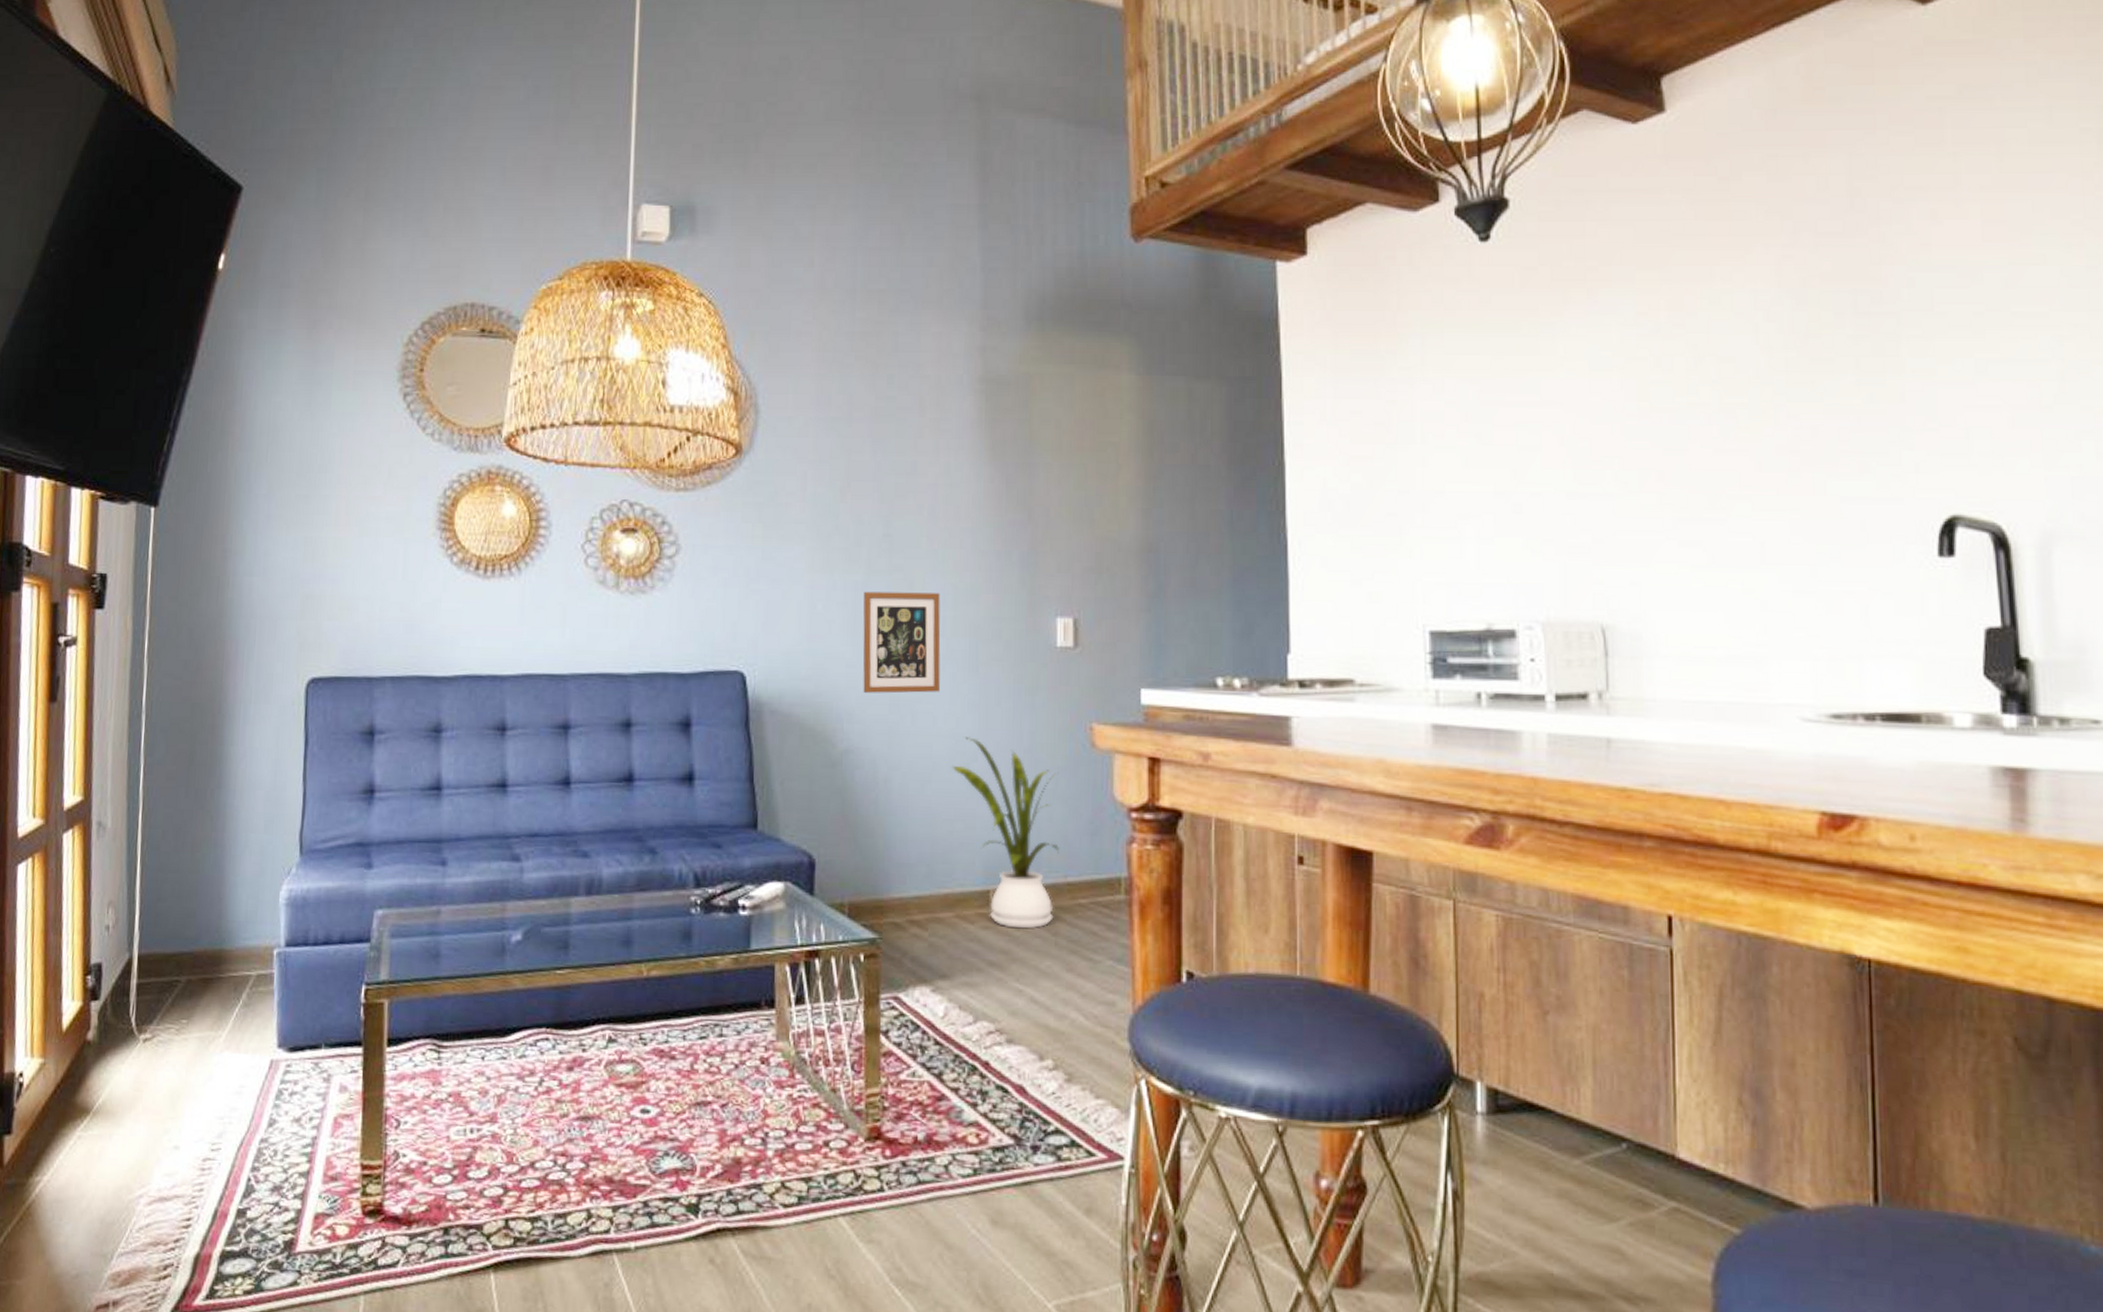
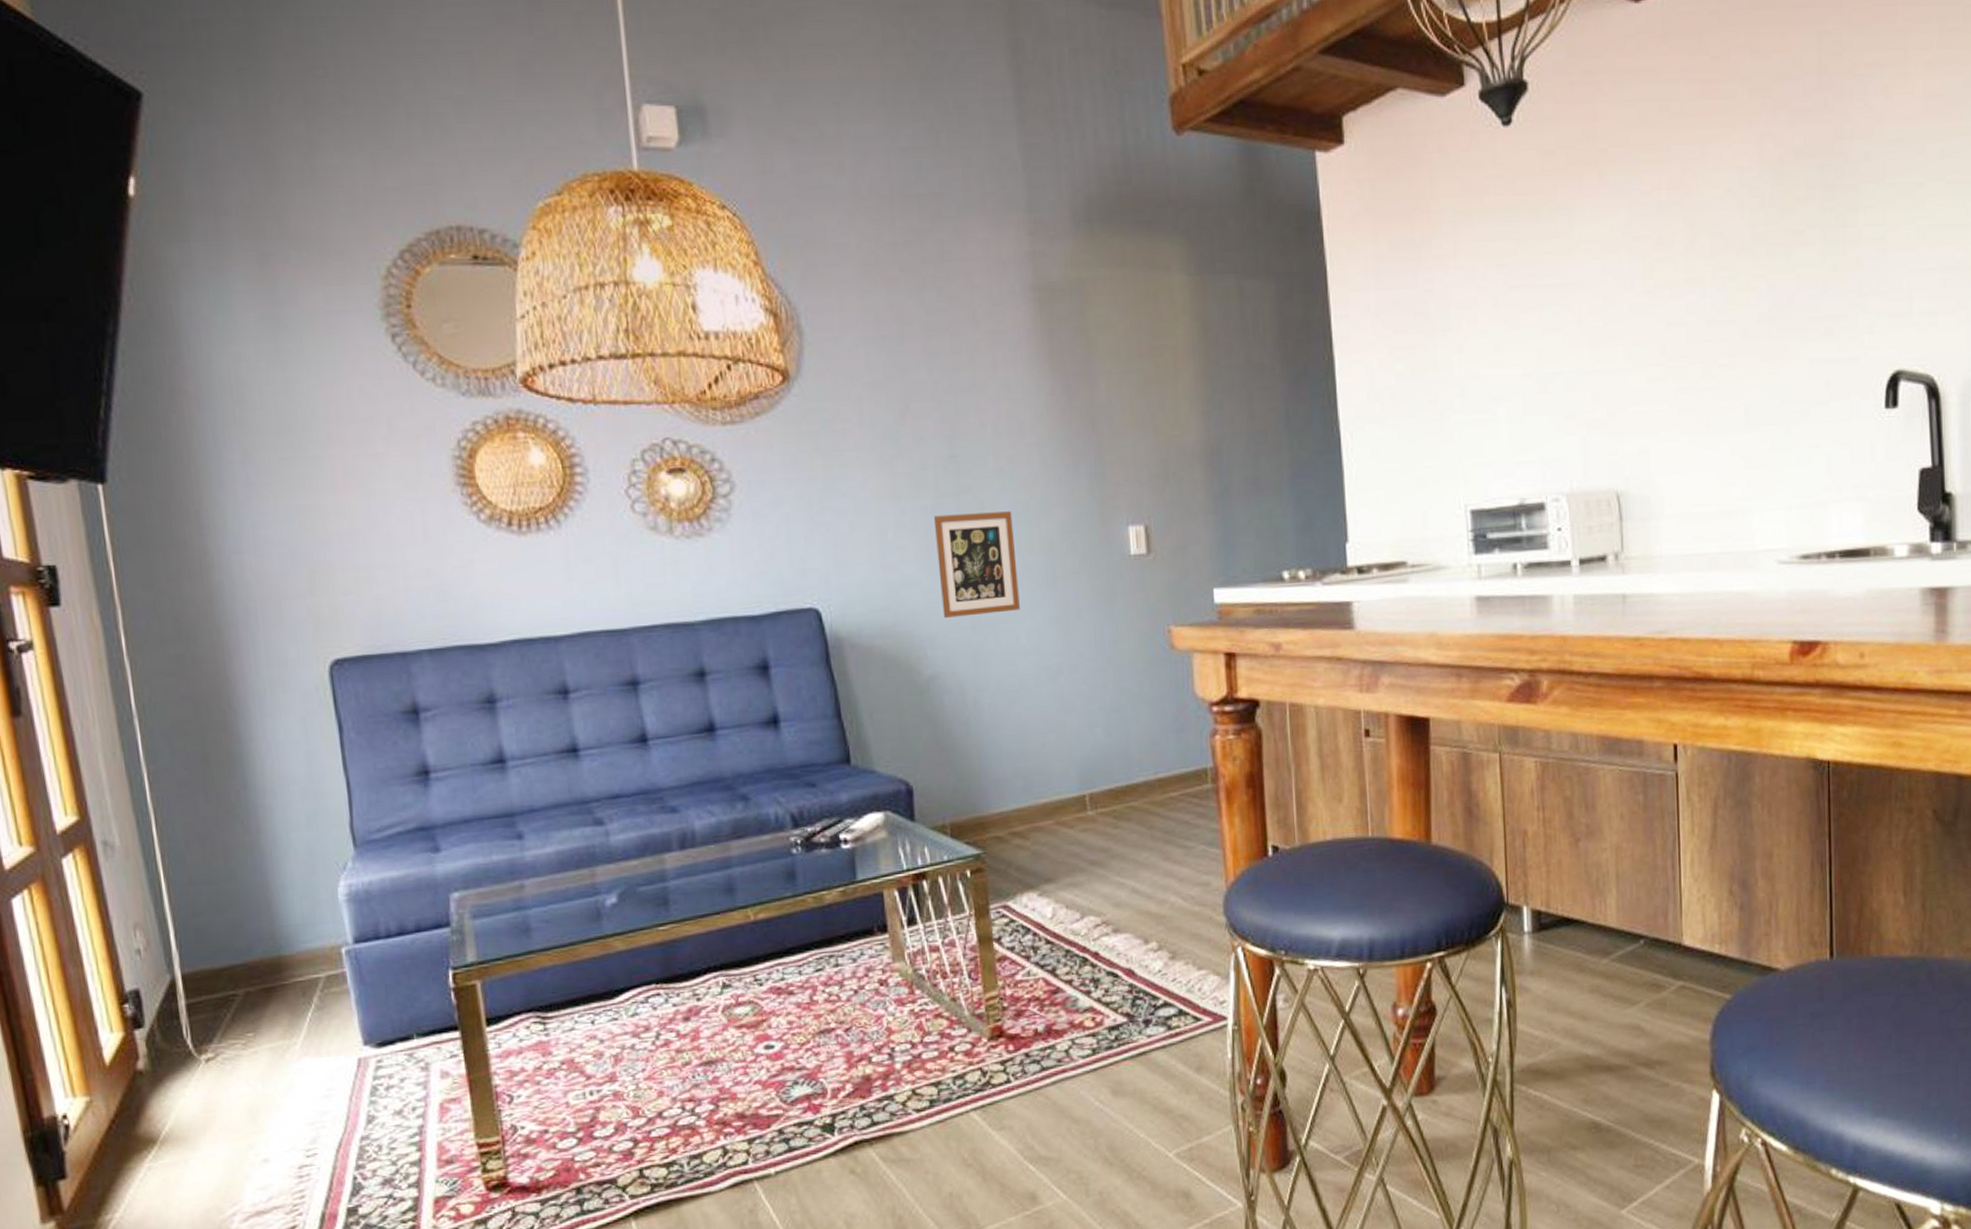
house plant: present [952,737,1059,929] -> none [1039,651,1148,827]

